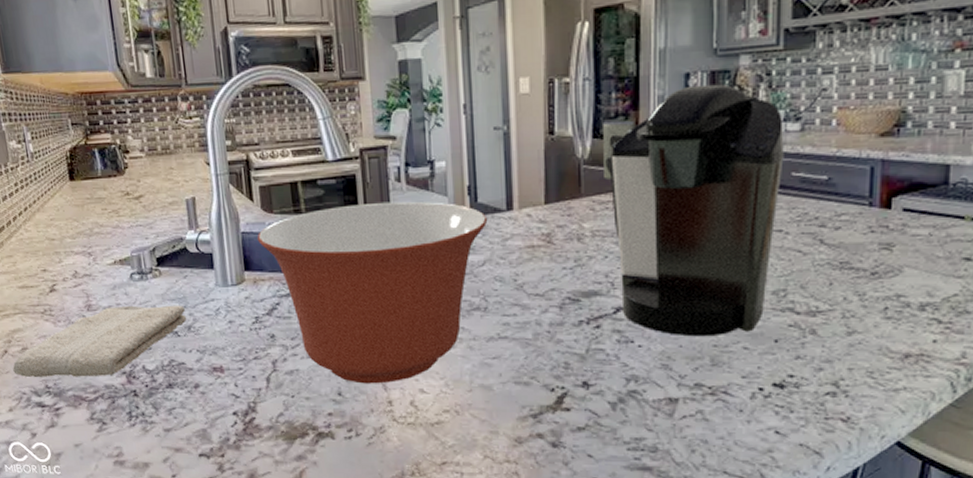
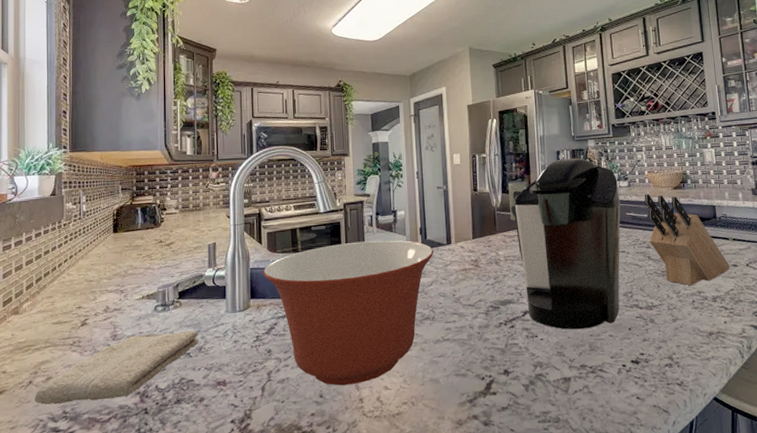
knife block: none [825,143,960,286] -> present [644,193,731,286]

